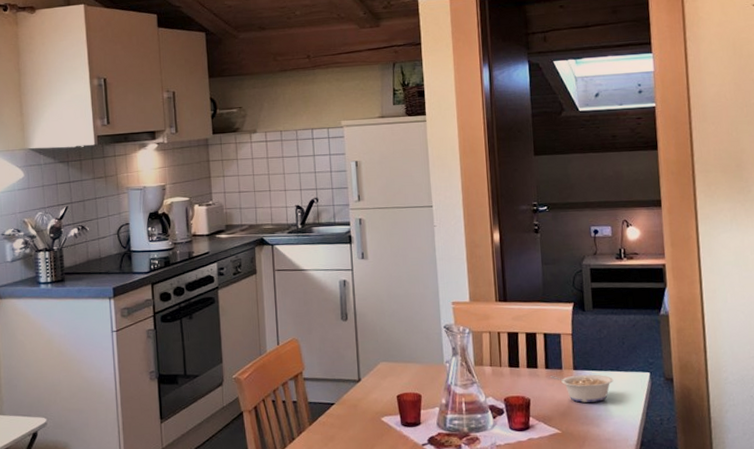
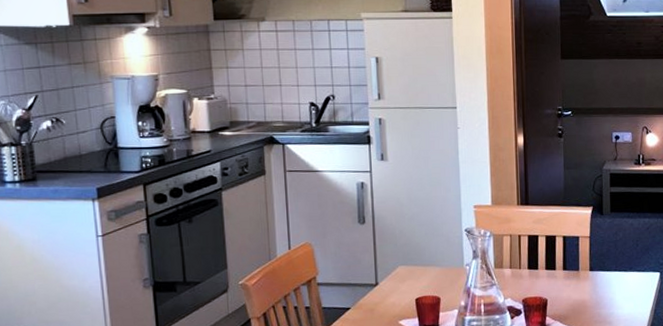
legume: present [550,374,614,403] -> none [568,274,627,302]

